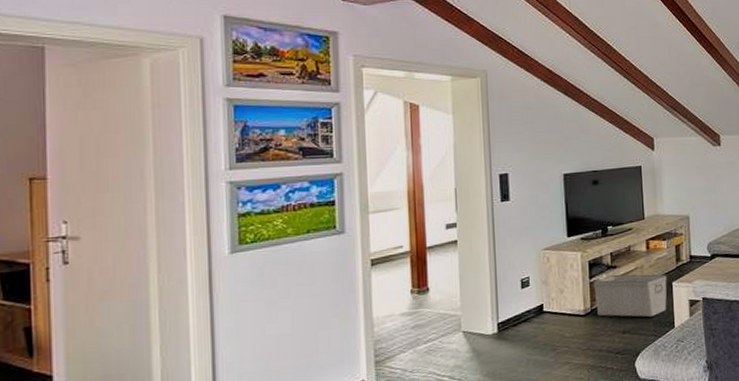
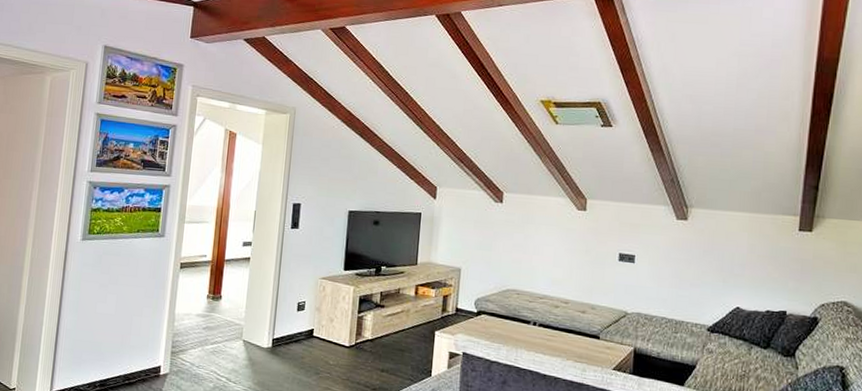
storage bin: present [593,274,667,317] -> none [360,313,431,361]

